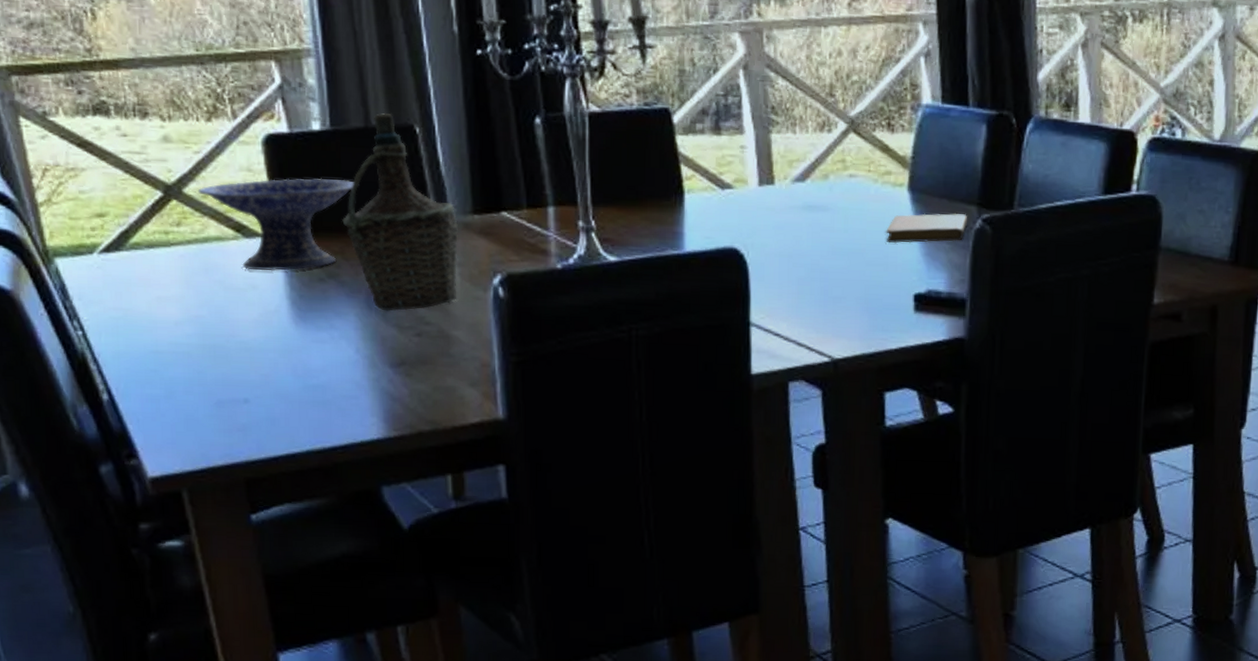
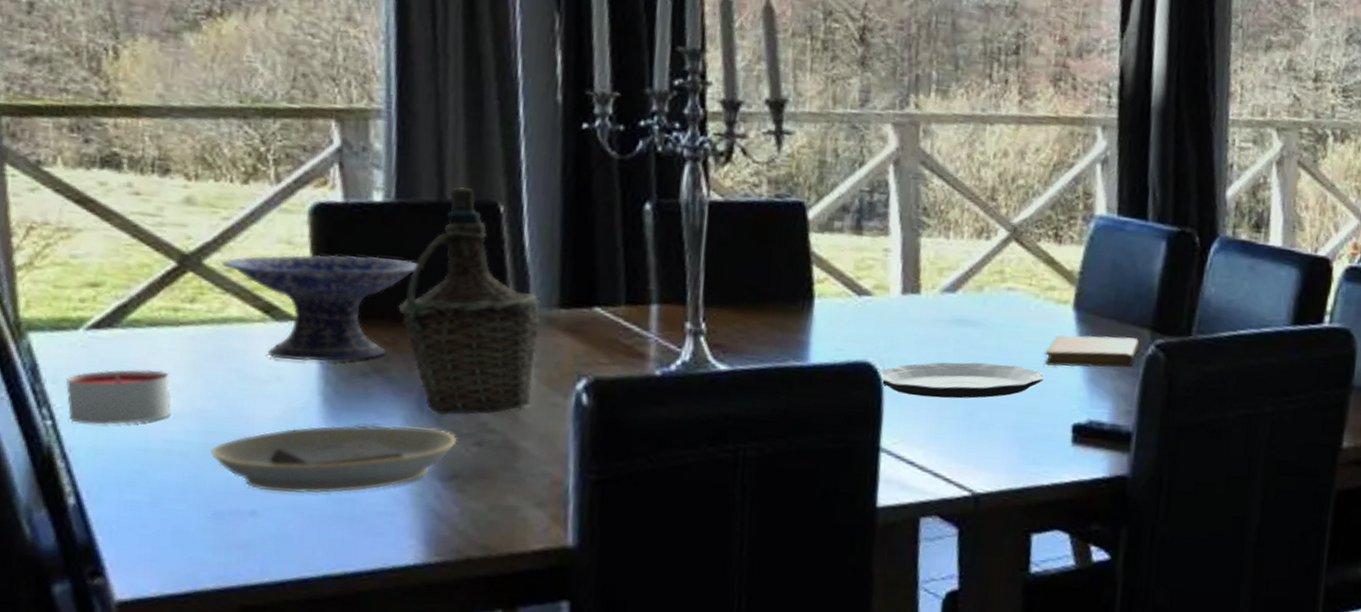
candle: none [89,284,173,333] -> present [66,369,172,425]
plate: none [206,322,400,383] -> present [209,425,456,494]
plate: none [743,243,886,277] -> present [878,362,1044,399]

